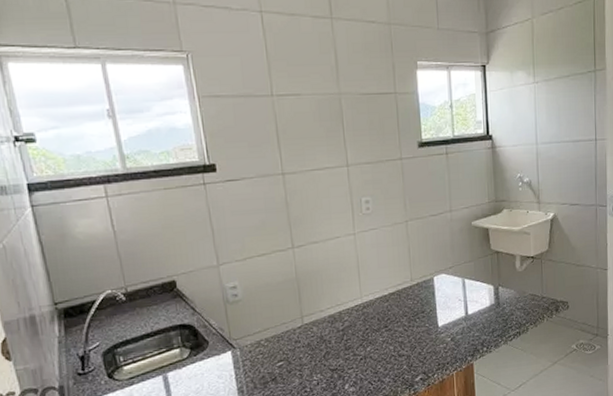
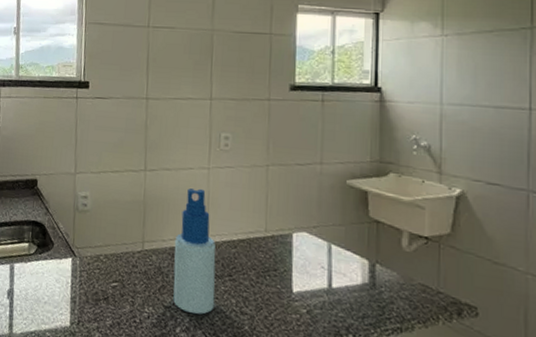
spray bottle: none [332,254,376,369] -> present [173,188,216,315]

